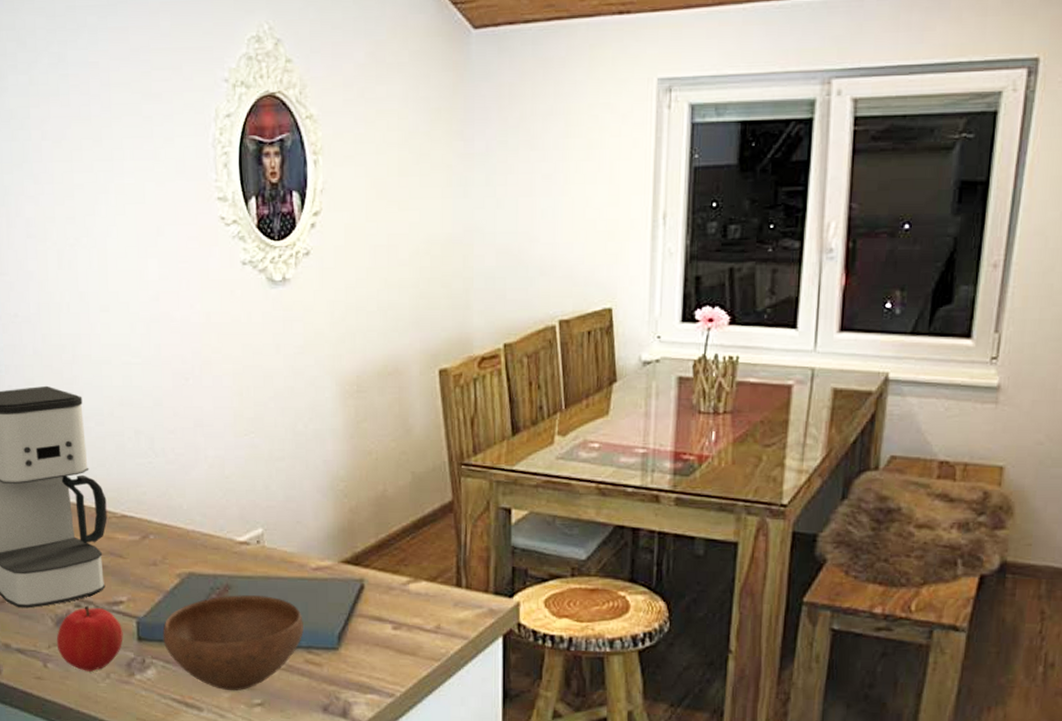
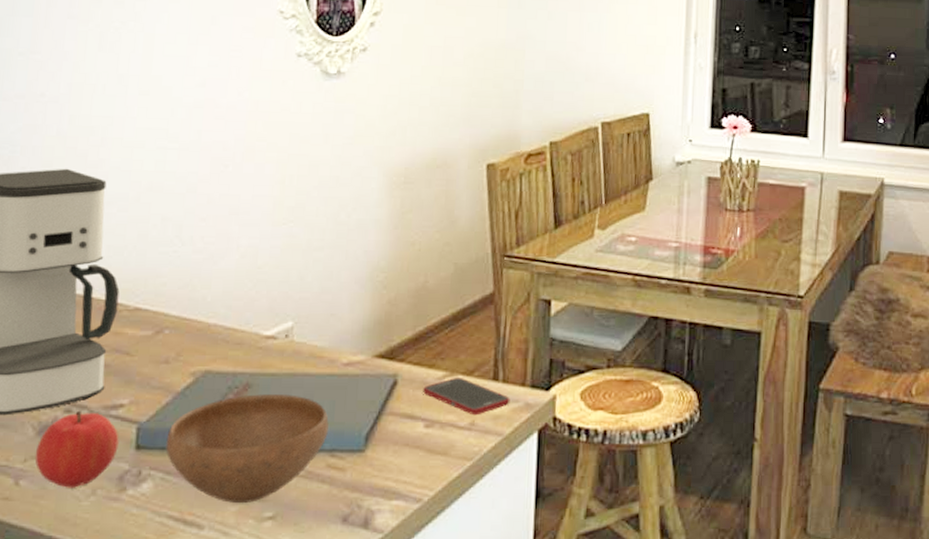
cell phone: none [389,582,474,620] -> present [423,377,510,416]

